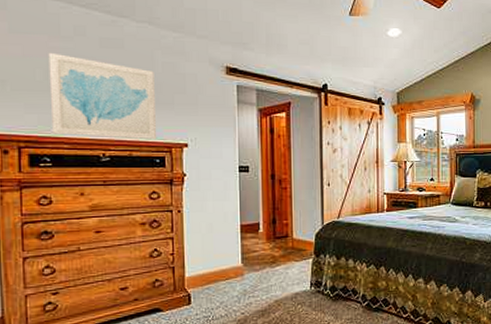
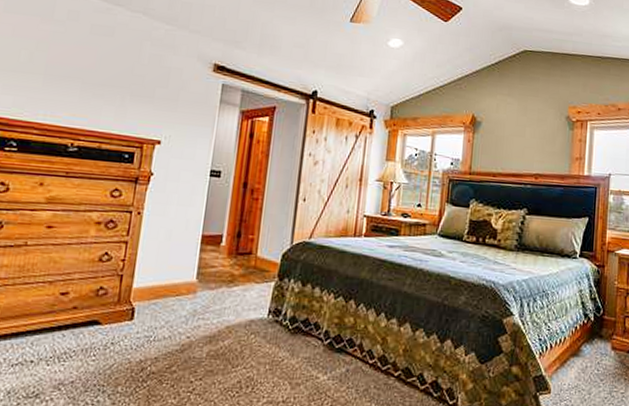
wall art: present [48,52,157,140] -> none [24,34,140,134]

